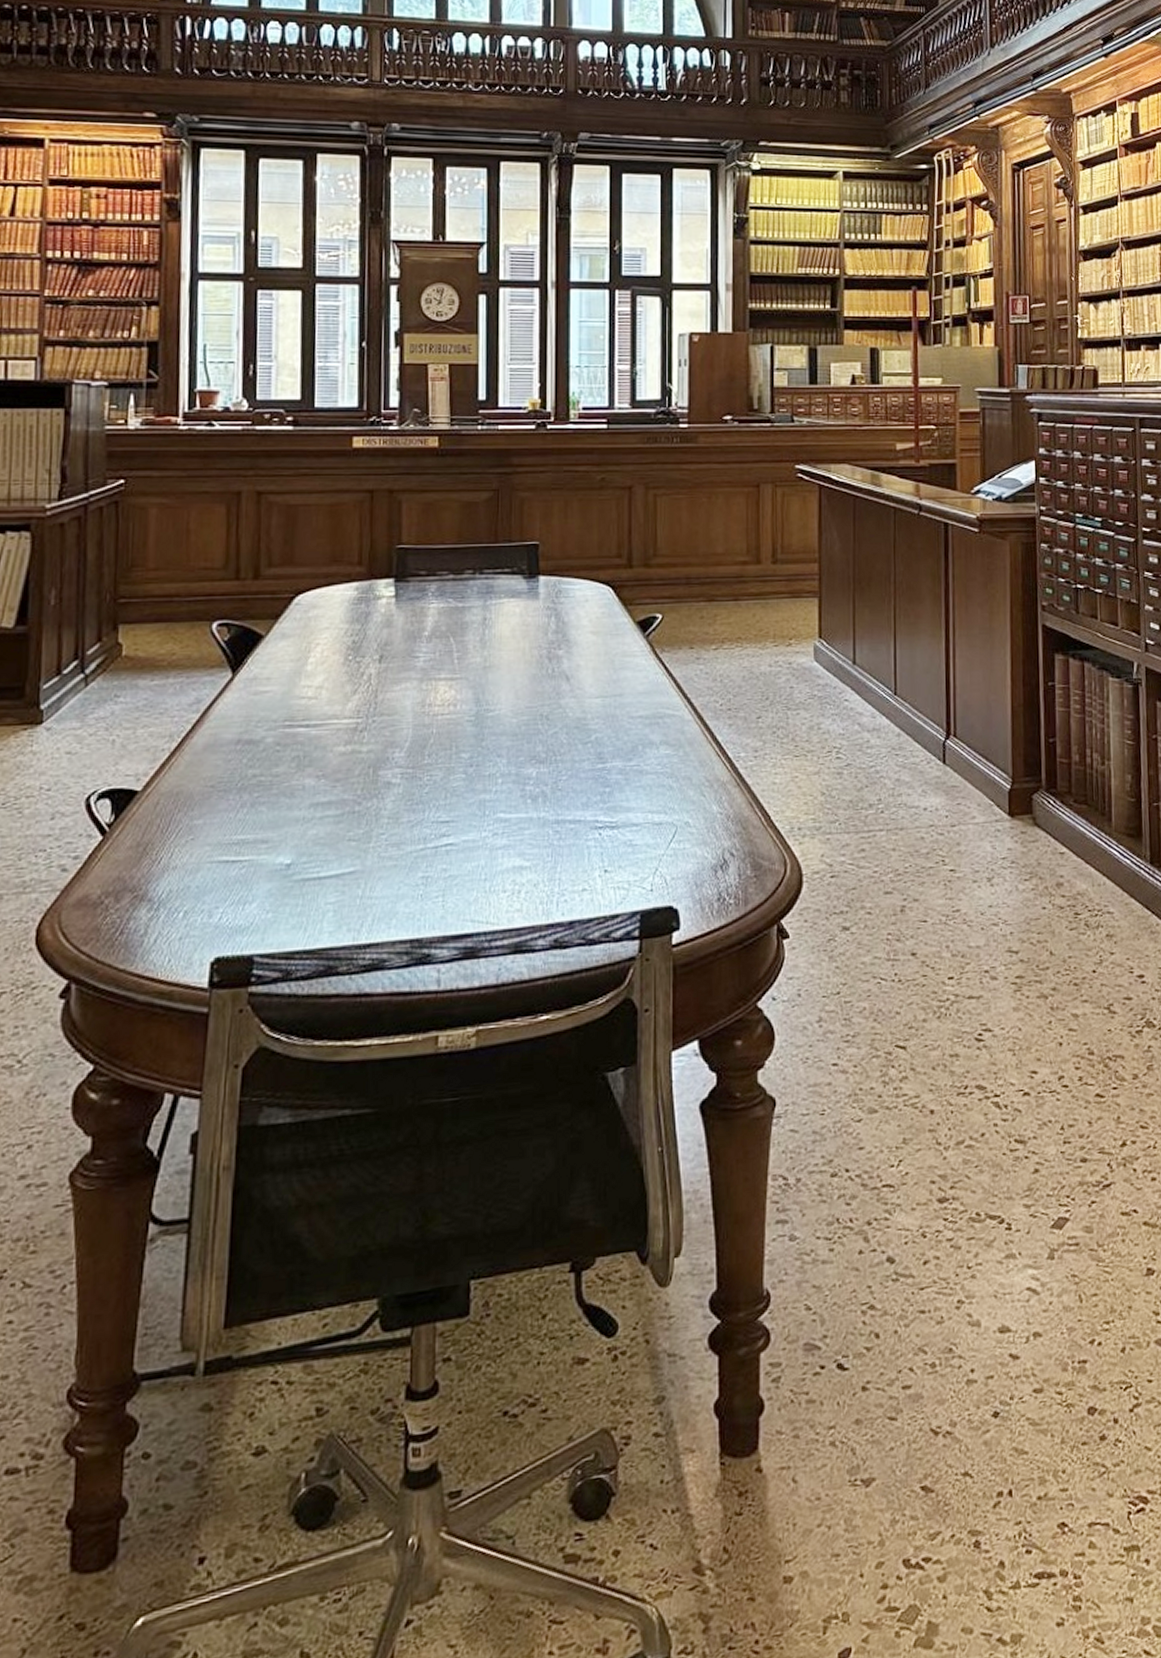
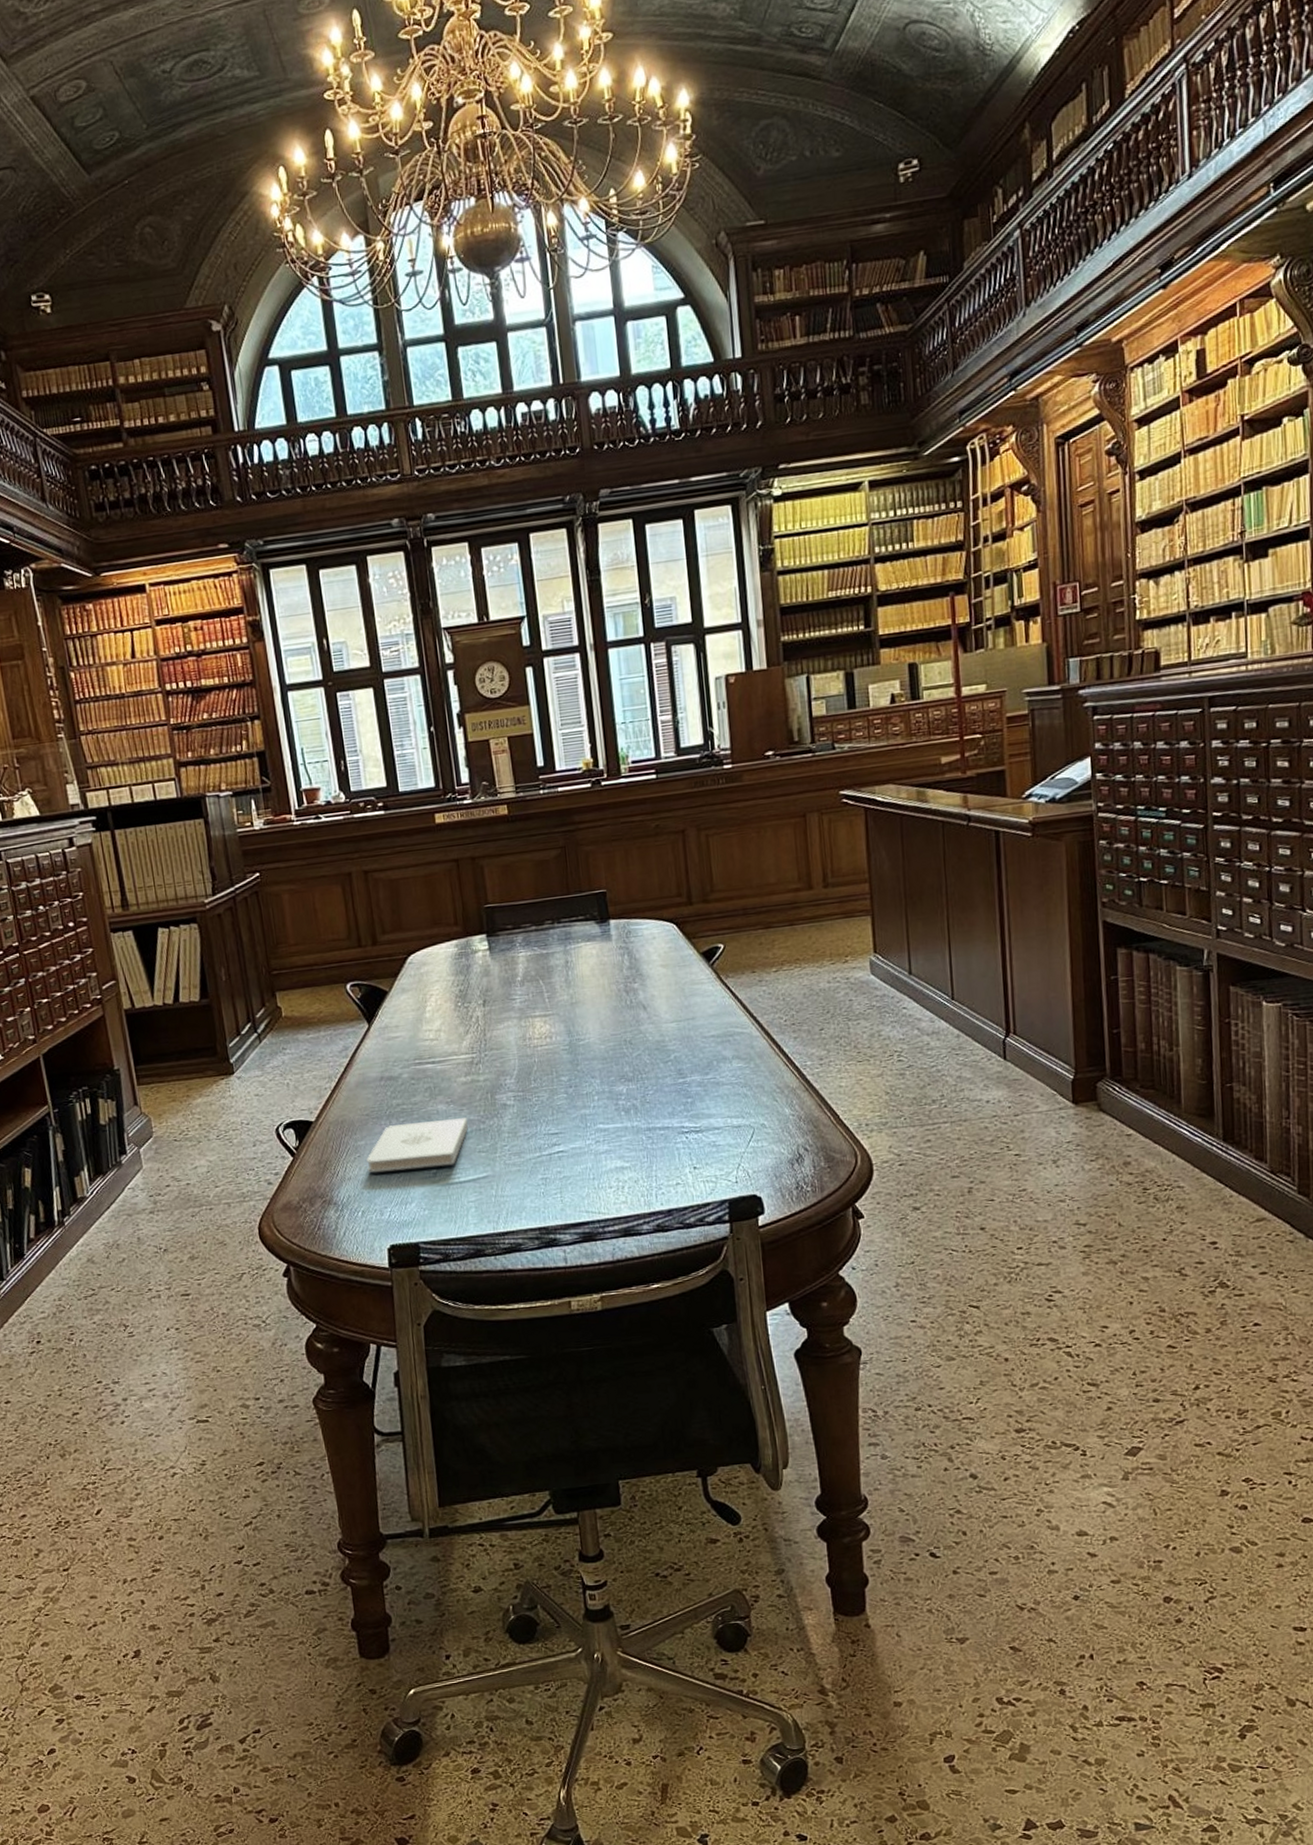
notepad: none [201,797,339,862] -> present [366,1118,468,1173]

